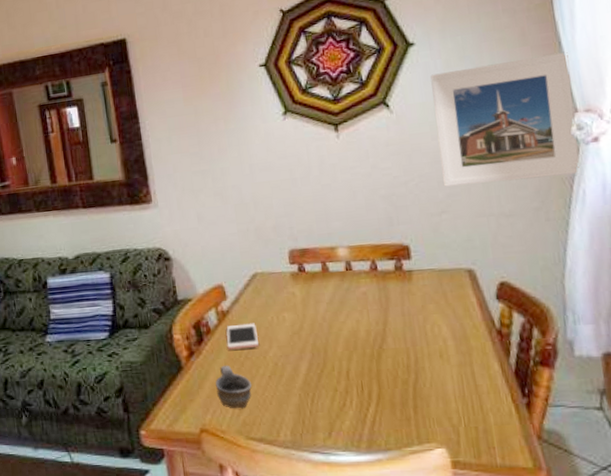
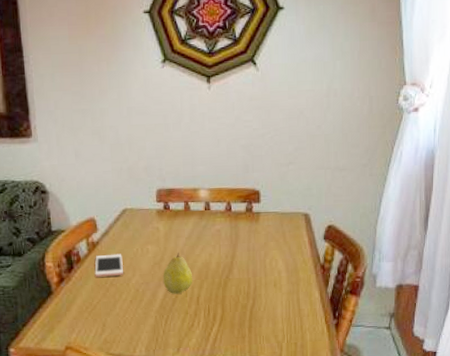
cup: present [215,365,253,409] -> none [81,290,115,329]
fruit: none [303,319,340,368] -> present [163,252,193,294]
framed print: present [430,52,581,187] -> none [293,31,405,141]

